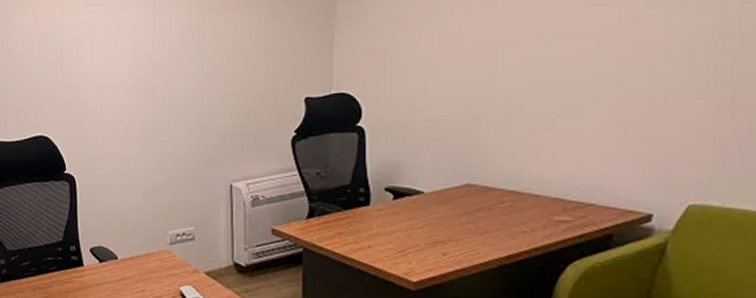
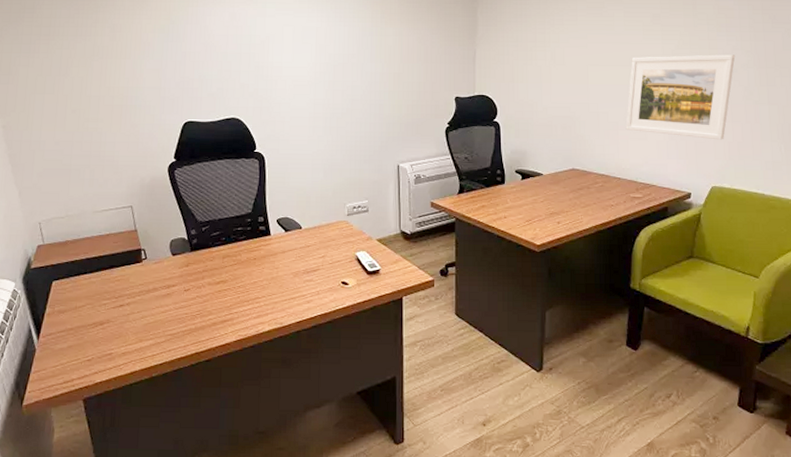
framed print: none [551,10,746,139] -> present [625,54,736,140]

